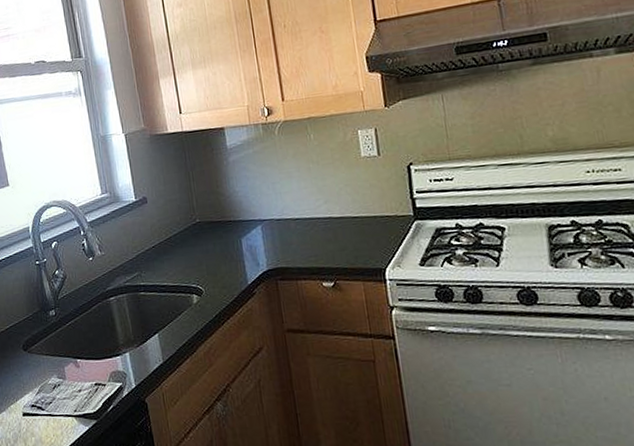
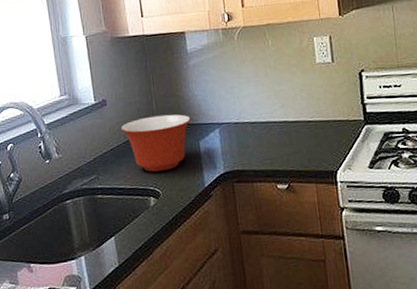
mixing bowl: none [161,211,232,270] -> present [120,114,191,172]

